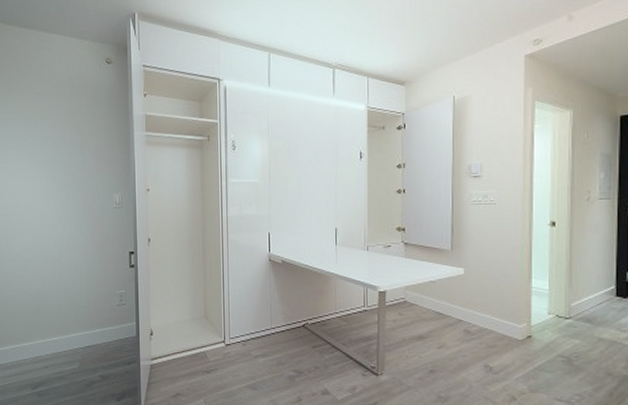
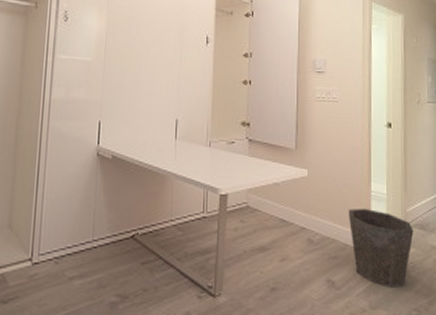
waste bin: none [506,302,579,375] -> present [348,208,414,288]

